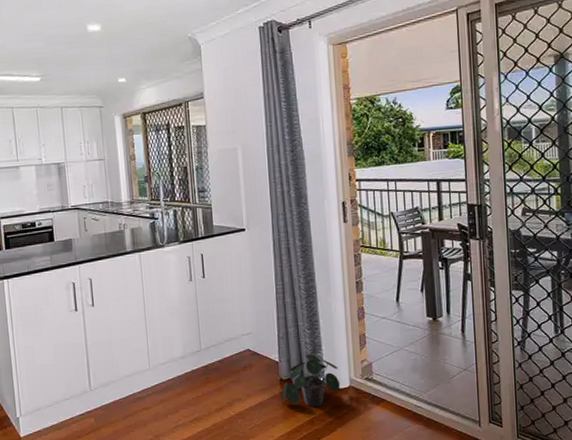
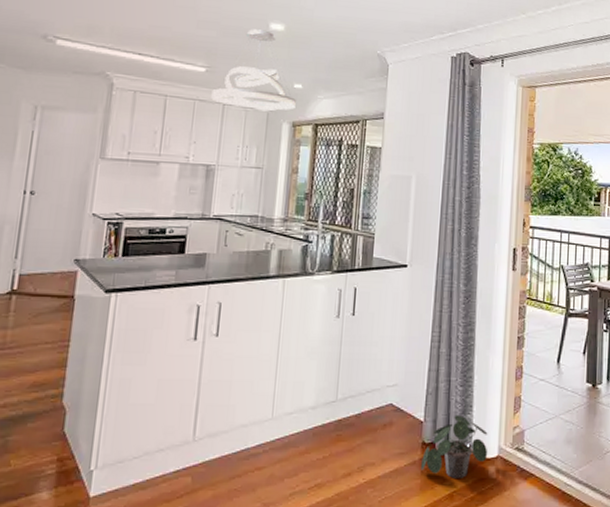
pendant light: none [49,33,123,109] -> present [211,29,296,112]

